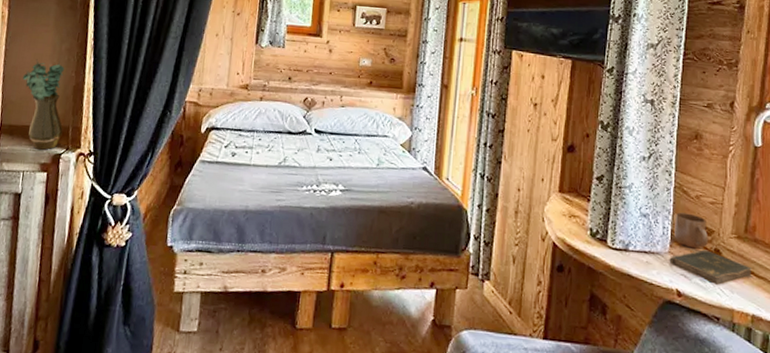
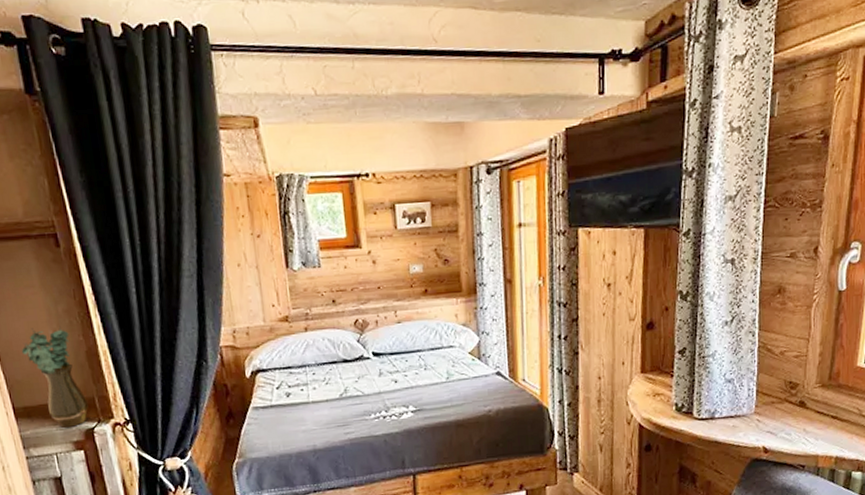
bible: present [669,249,753,286] -> none [755,403,837,436]
mug: present [674,212,709,249] -> none [760,371,794,405]

